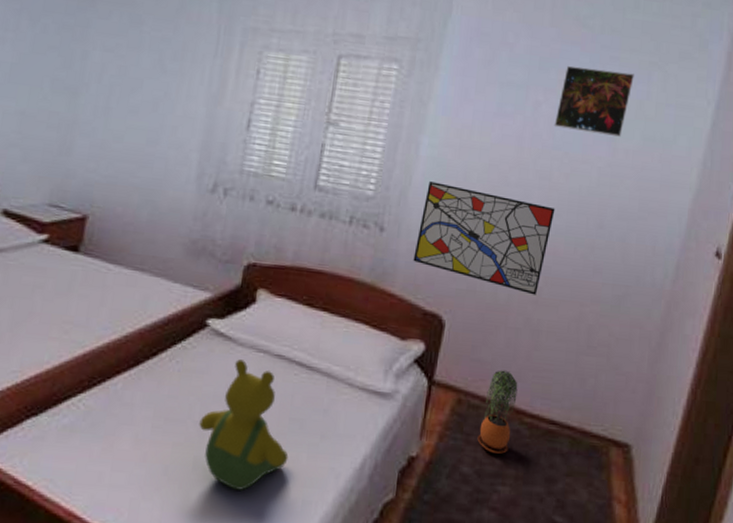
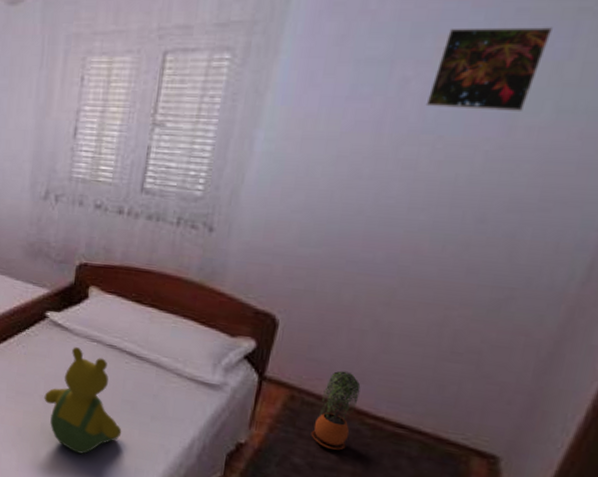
wall art: present [413,181,555,295] -> none [244,178,421,297]

